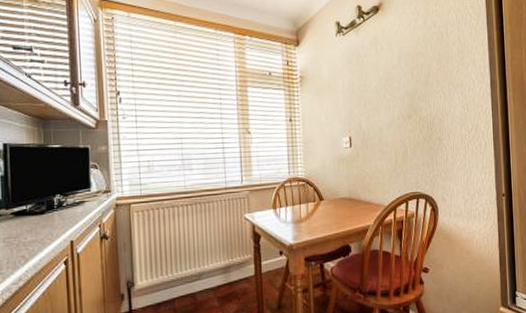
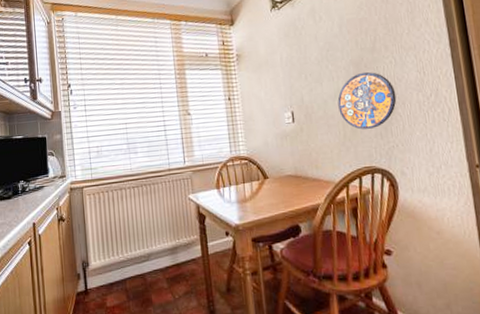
manhole cover: none [392,104,443,158] -> present [337,72,397,130]

